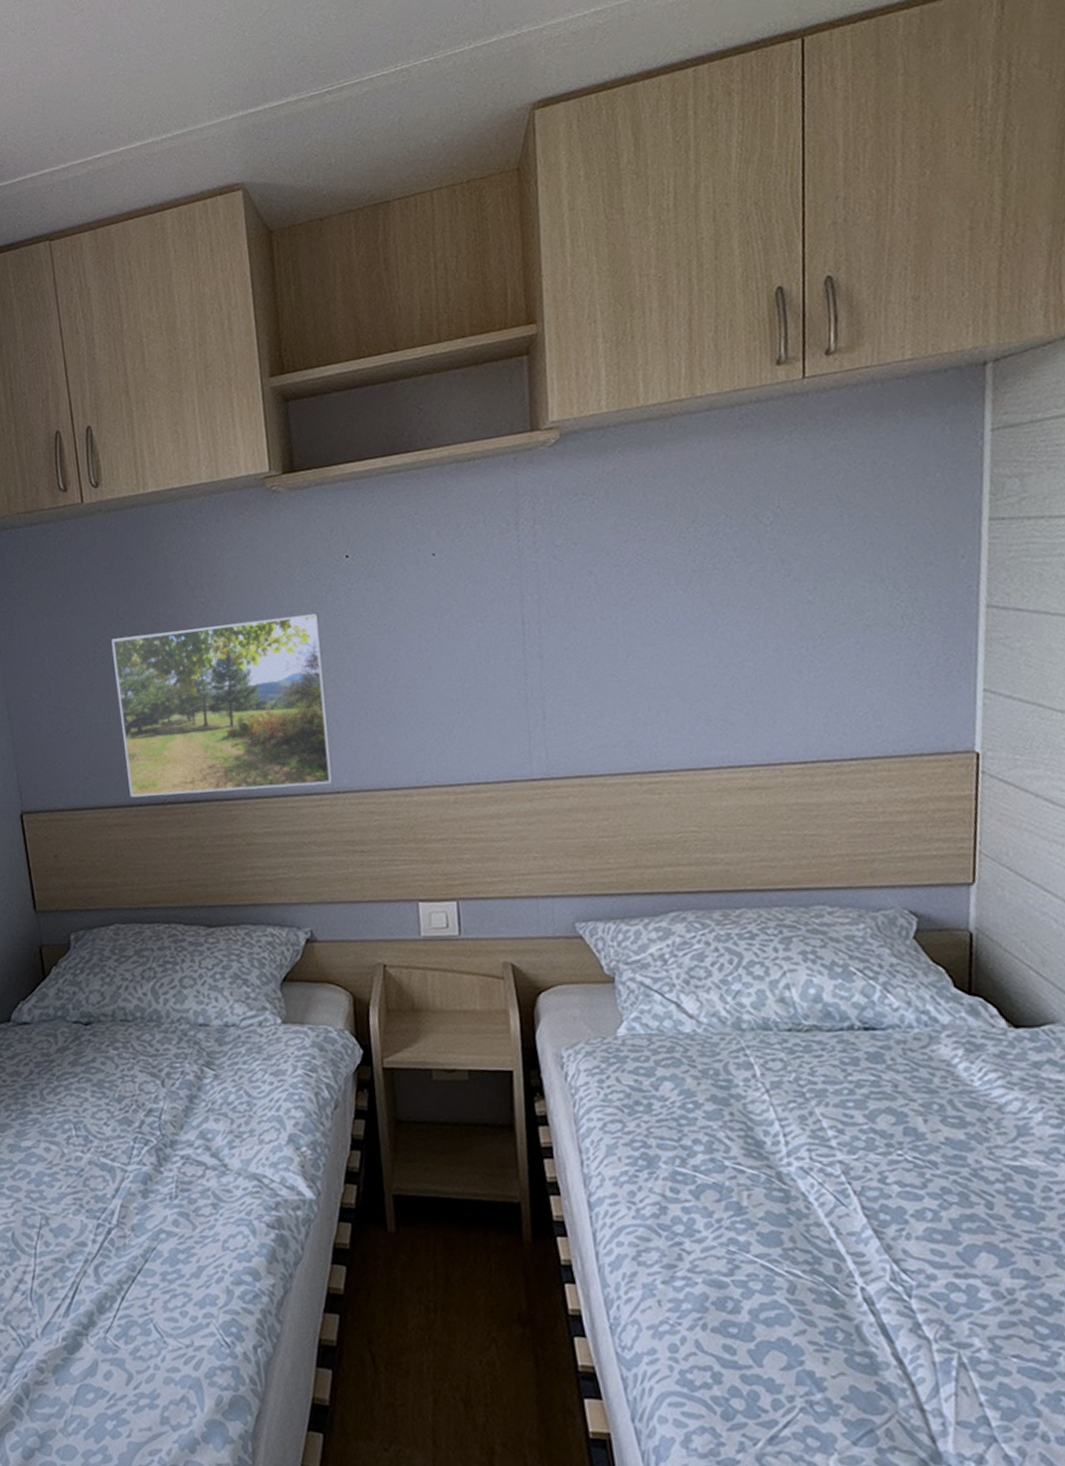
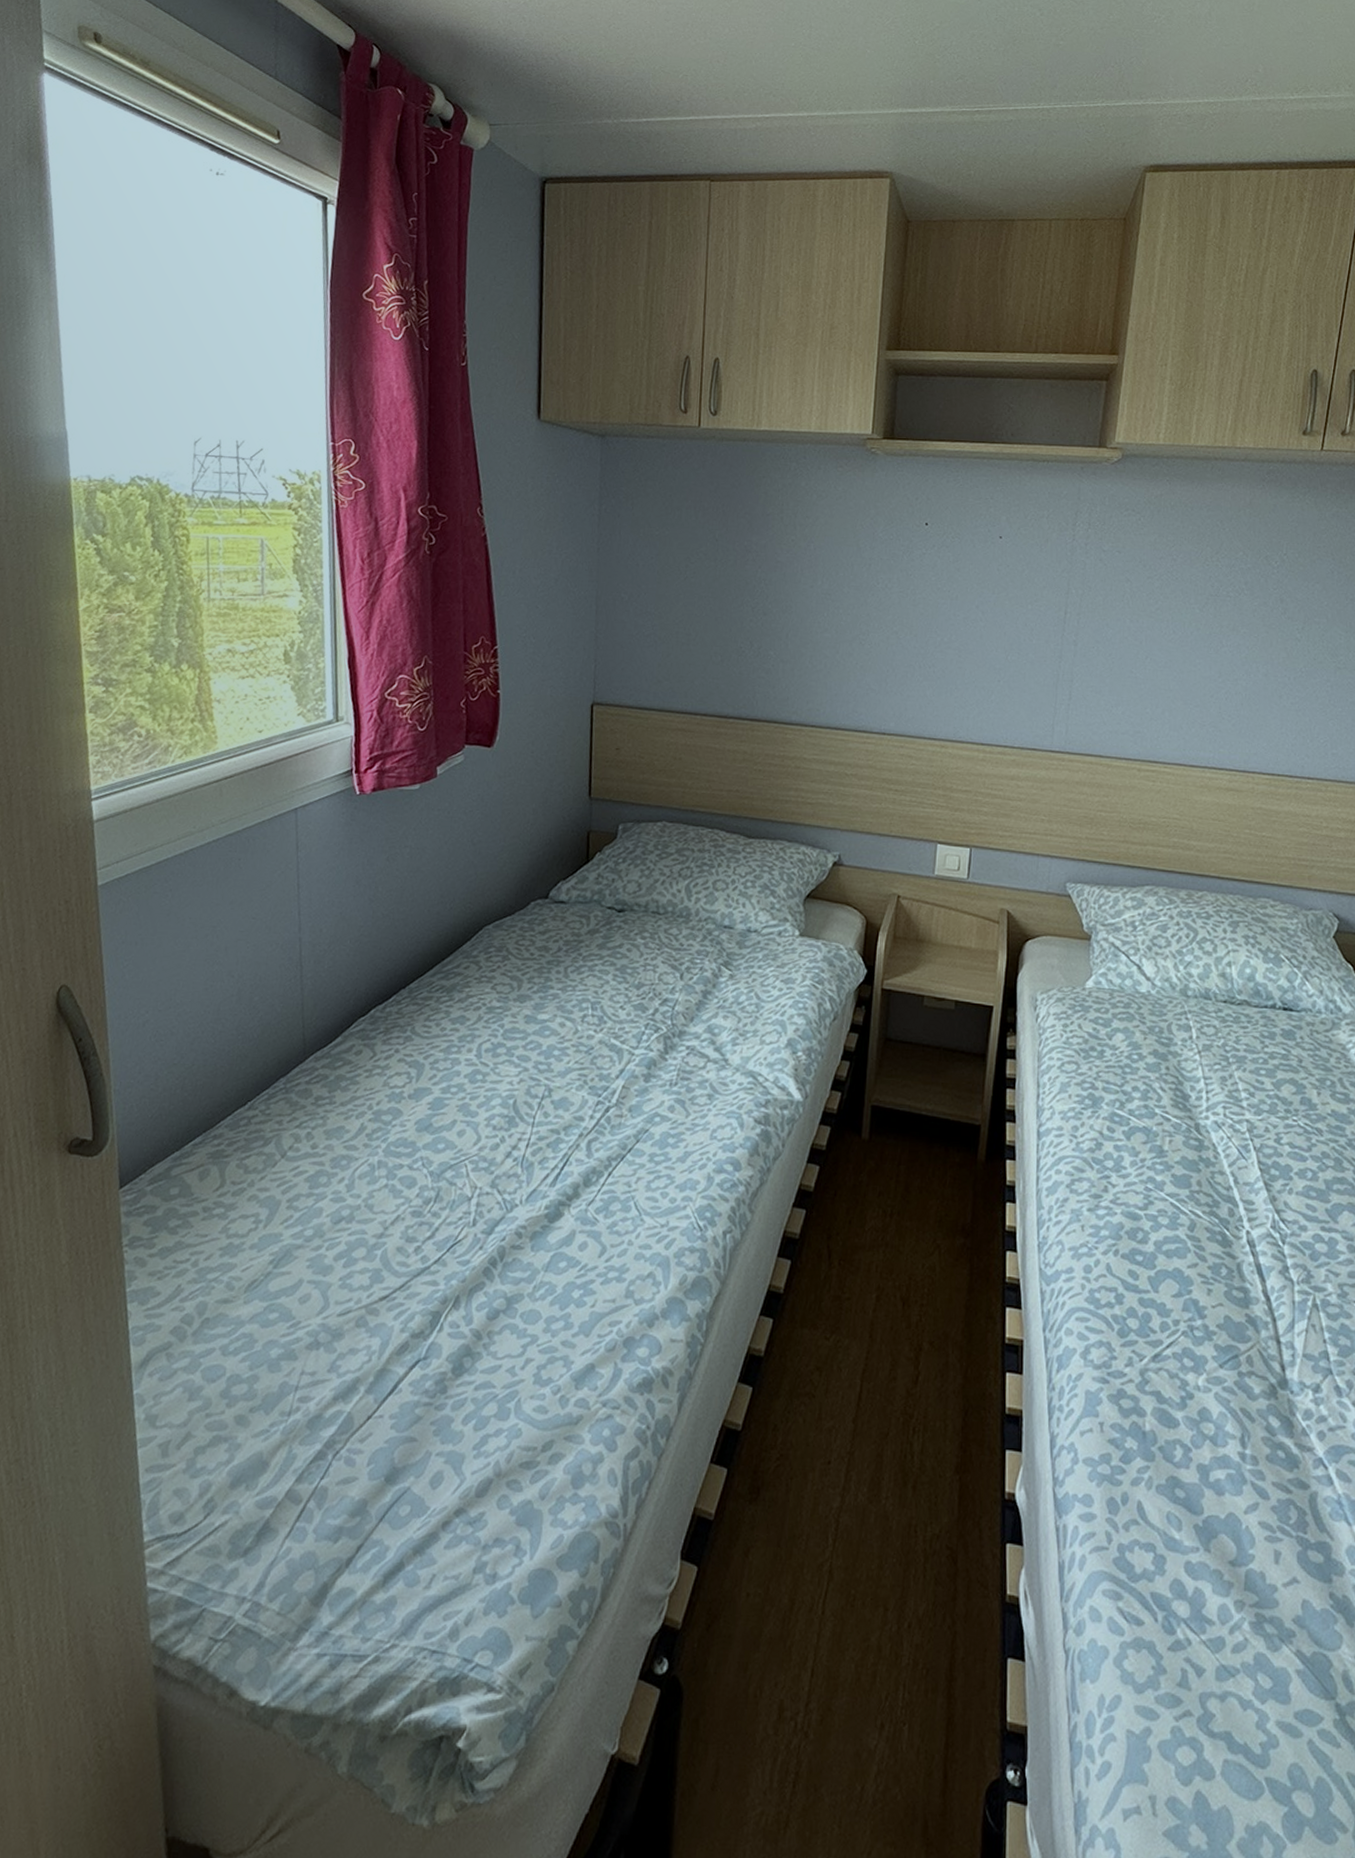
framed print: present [111,613,333,798] -> none [697,557,893,725]

